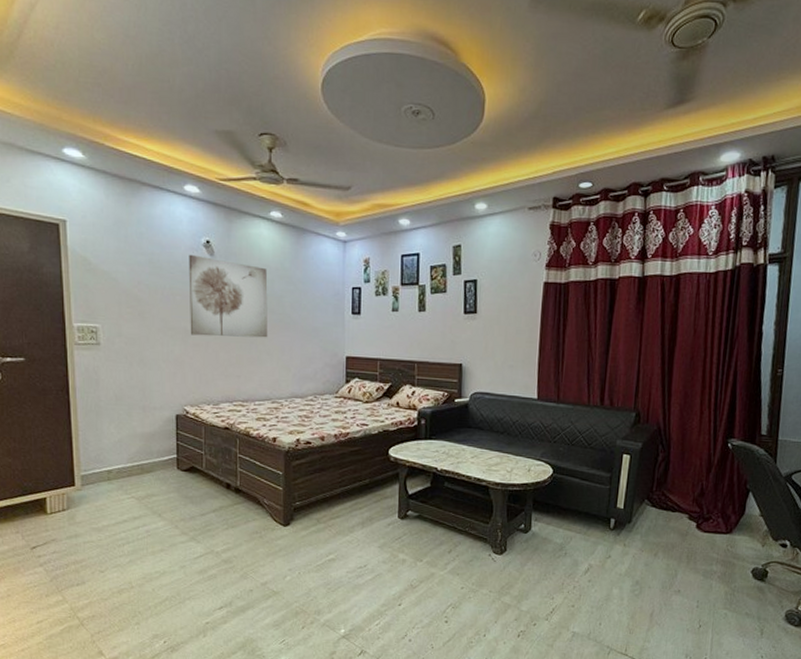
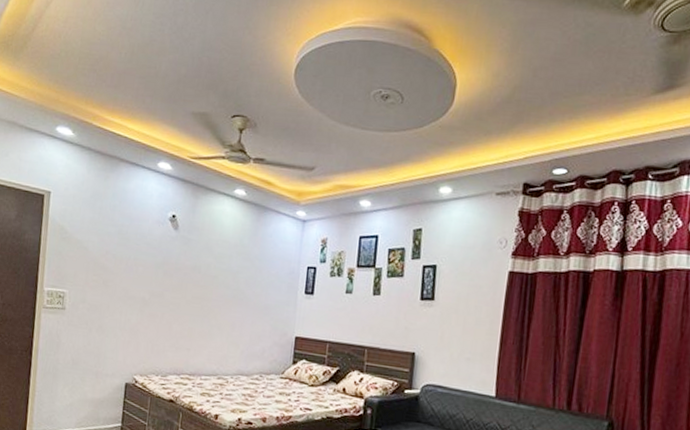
wall art: present [188,254,268,338] -> none [148,227,226,313]

